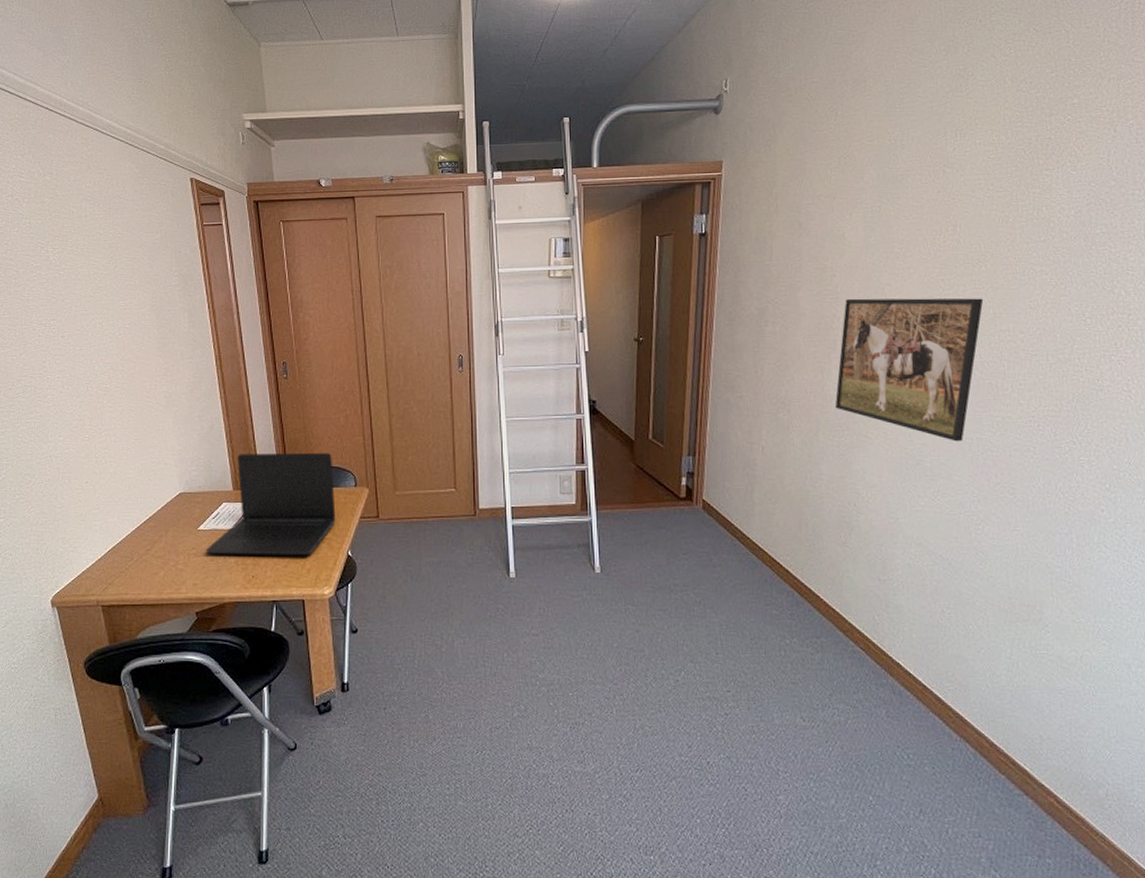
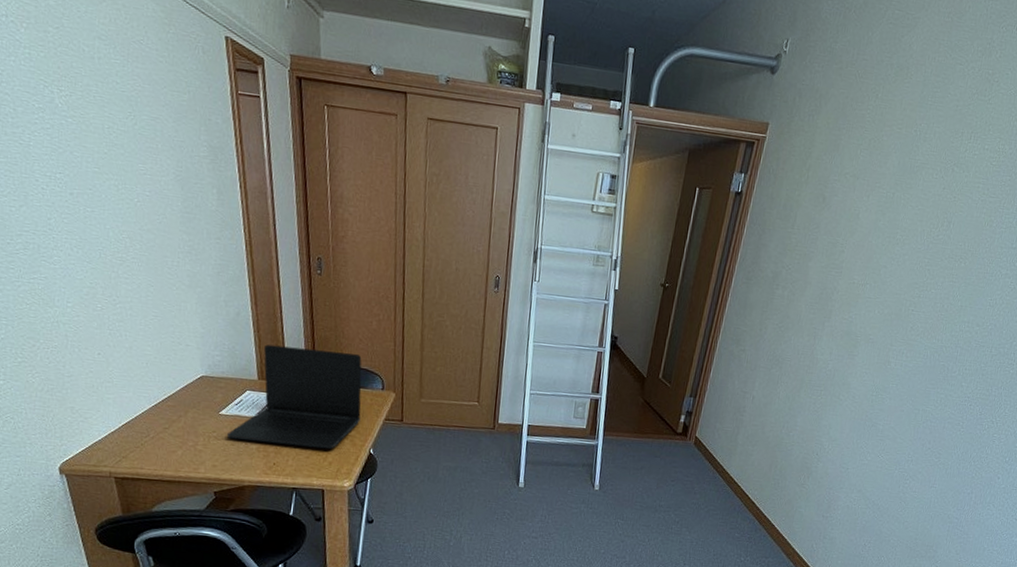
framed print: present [834,298,984,442] -> none [818,274,956,411]

